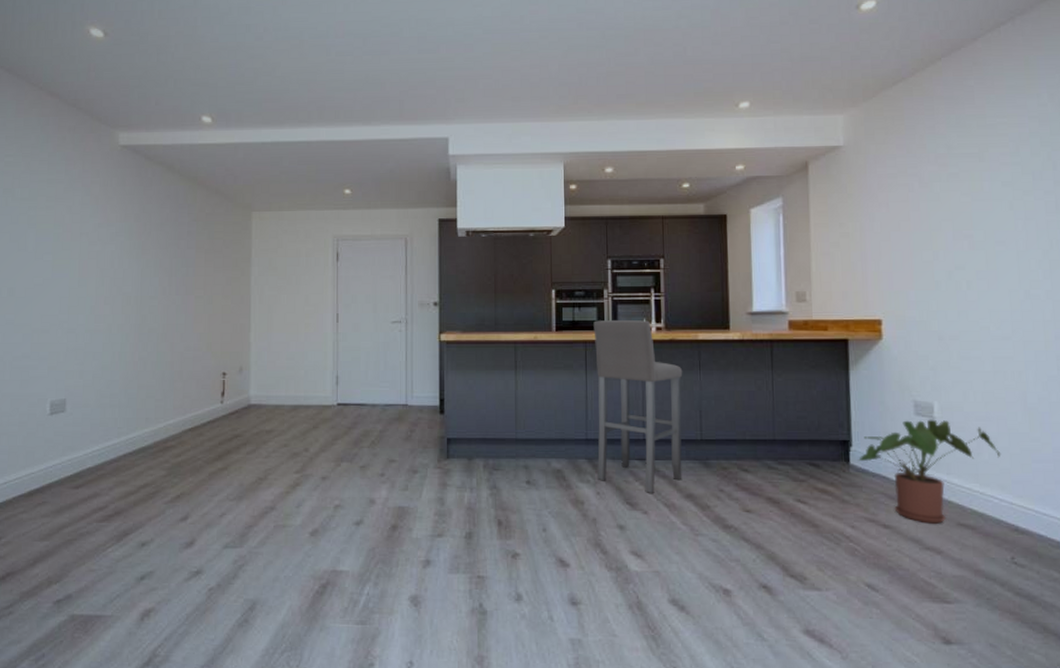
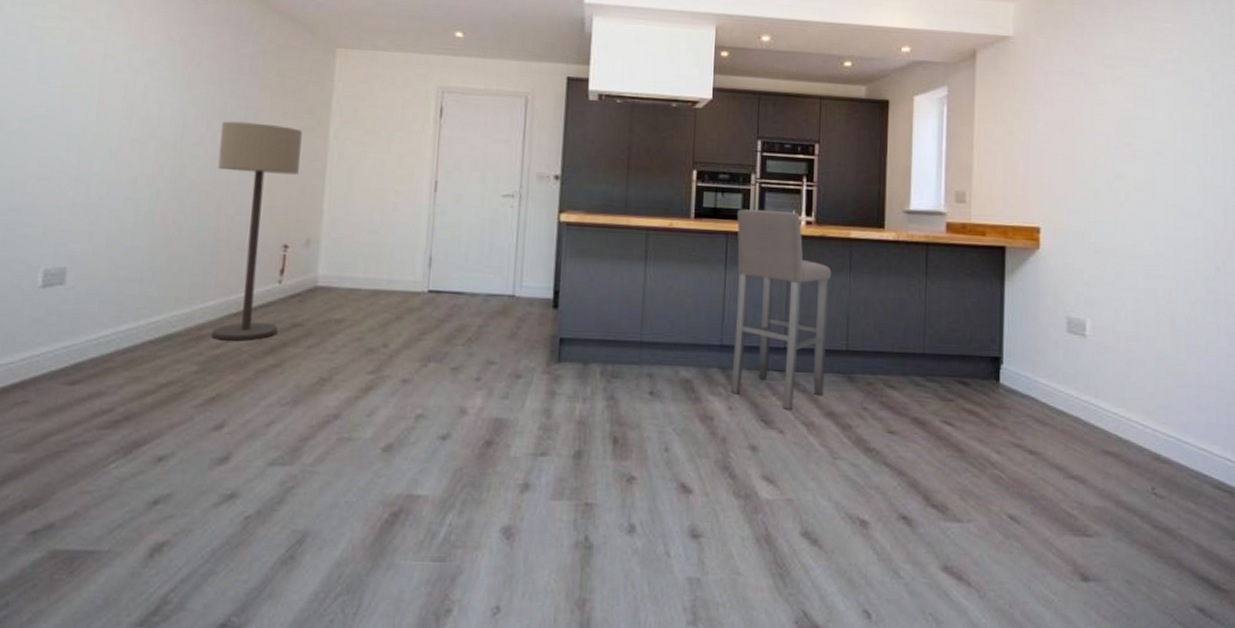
floor lamp: none [169,277,231,450] -> present [212,121,302,341]
house plant: present [857,419,1001,524] -> none [1007,337,1148,451]

